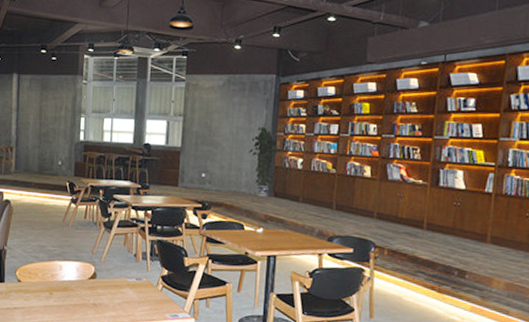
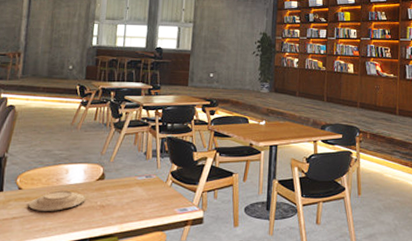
plate: none [27,285,79,306] -> present [28,190,86,211]

